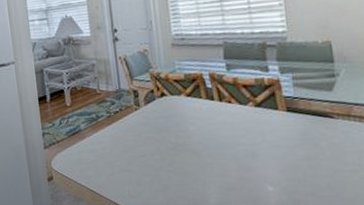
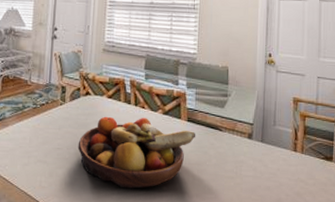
fruit bowl: none [161,113,301,192] -> present [77,116,196,189]

